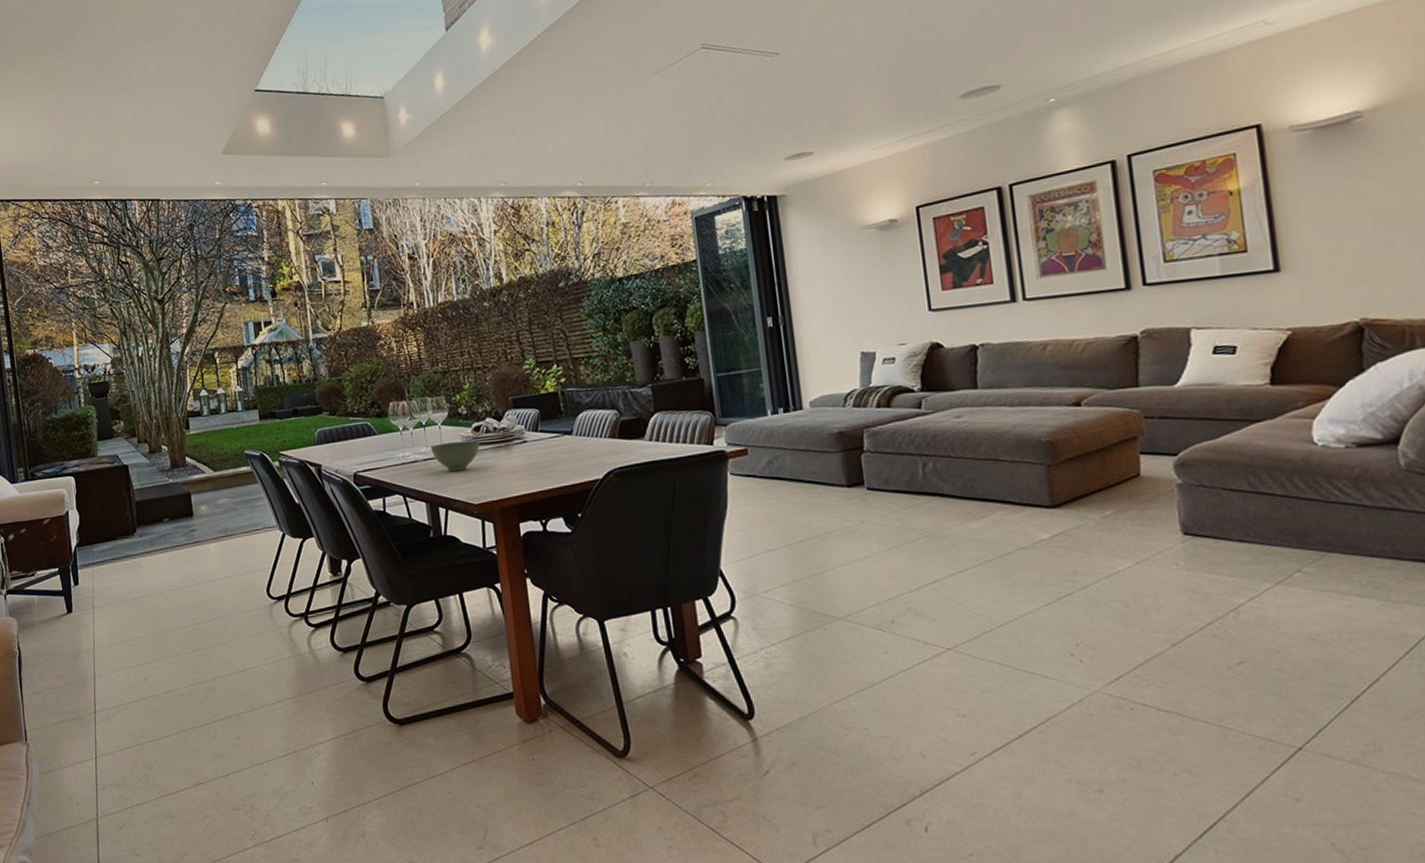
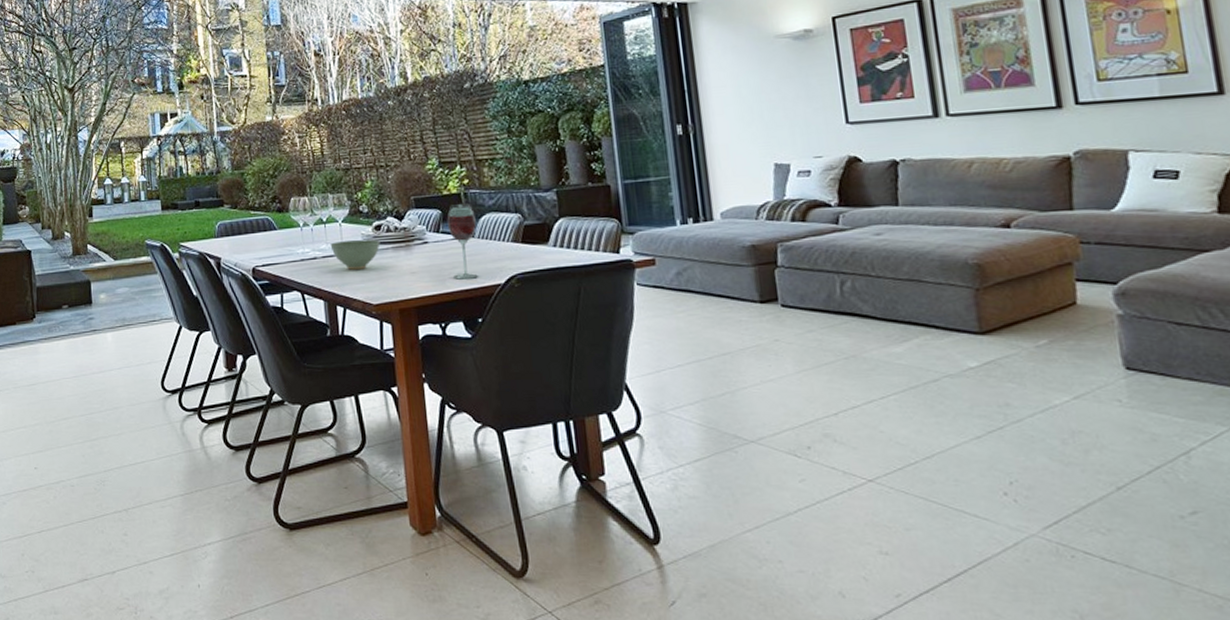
wineglass: none [545,402,577,477] -> present [447,204,478,280]

